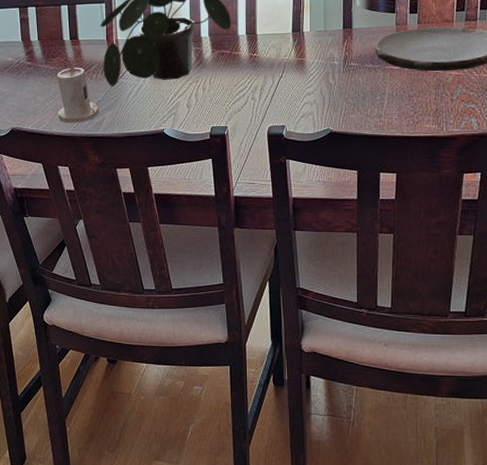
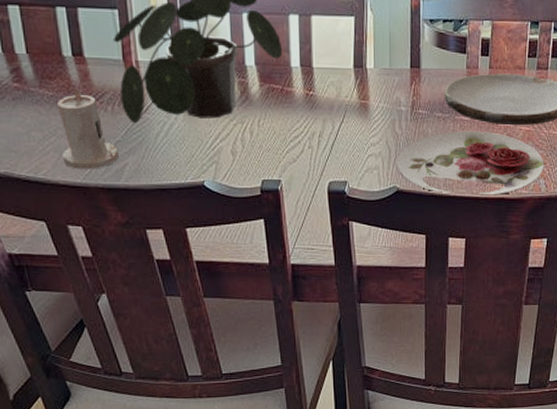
plate: none [330,78,476,136] -> present [397,130,545,197]

